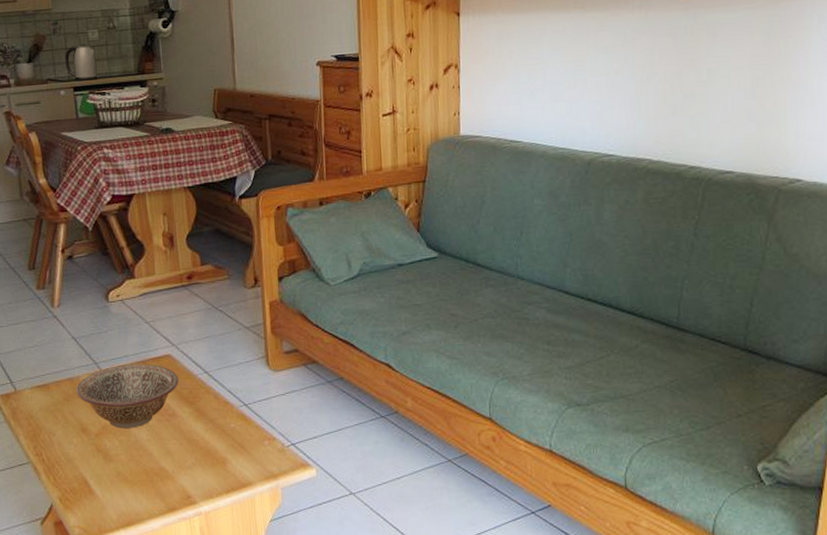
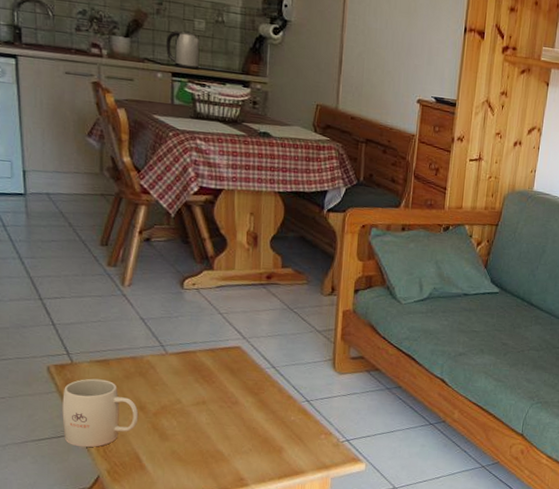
mug: none [11,404,82,476] -> present [62,378,139,448]
decorative bowl: present [76,364,179,428] -> none [138,350,246,411]

